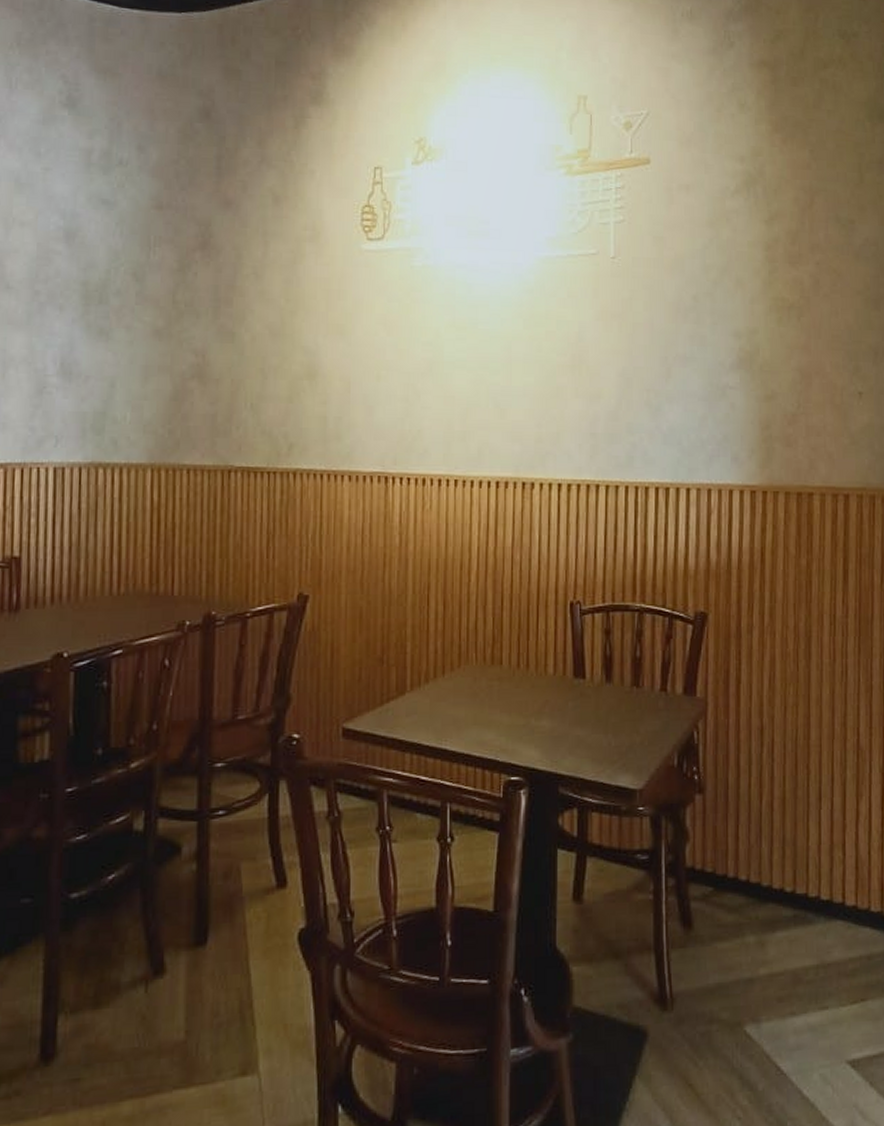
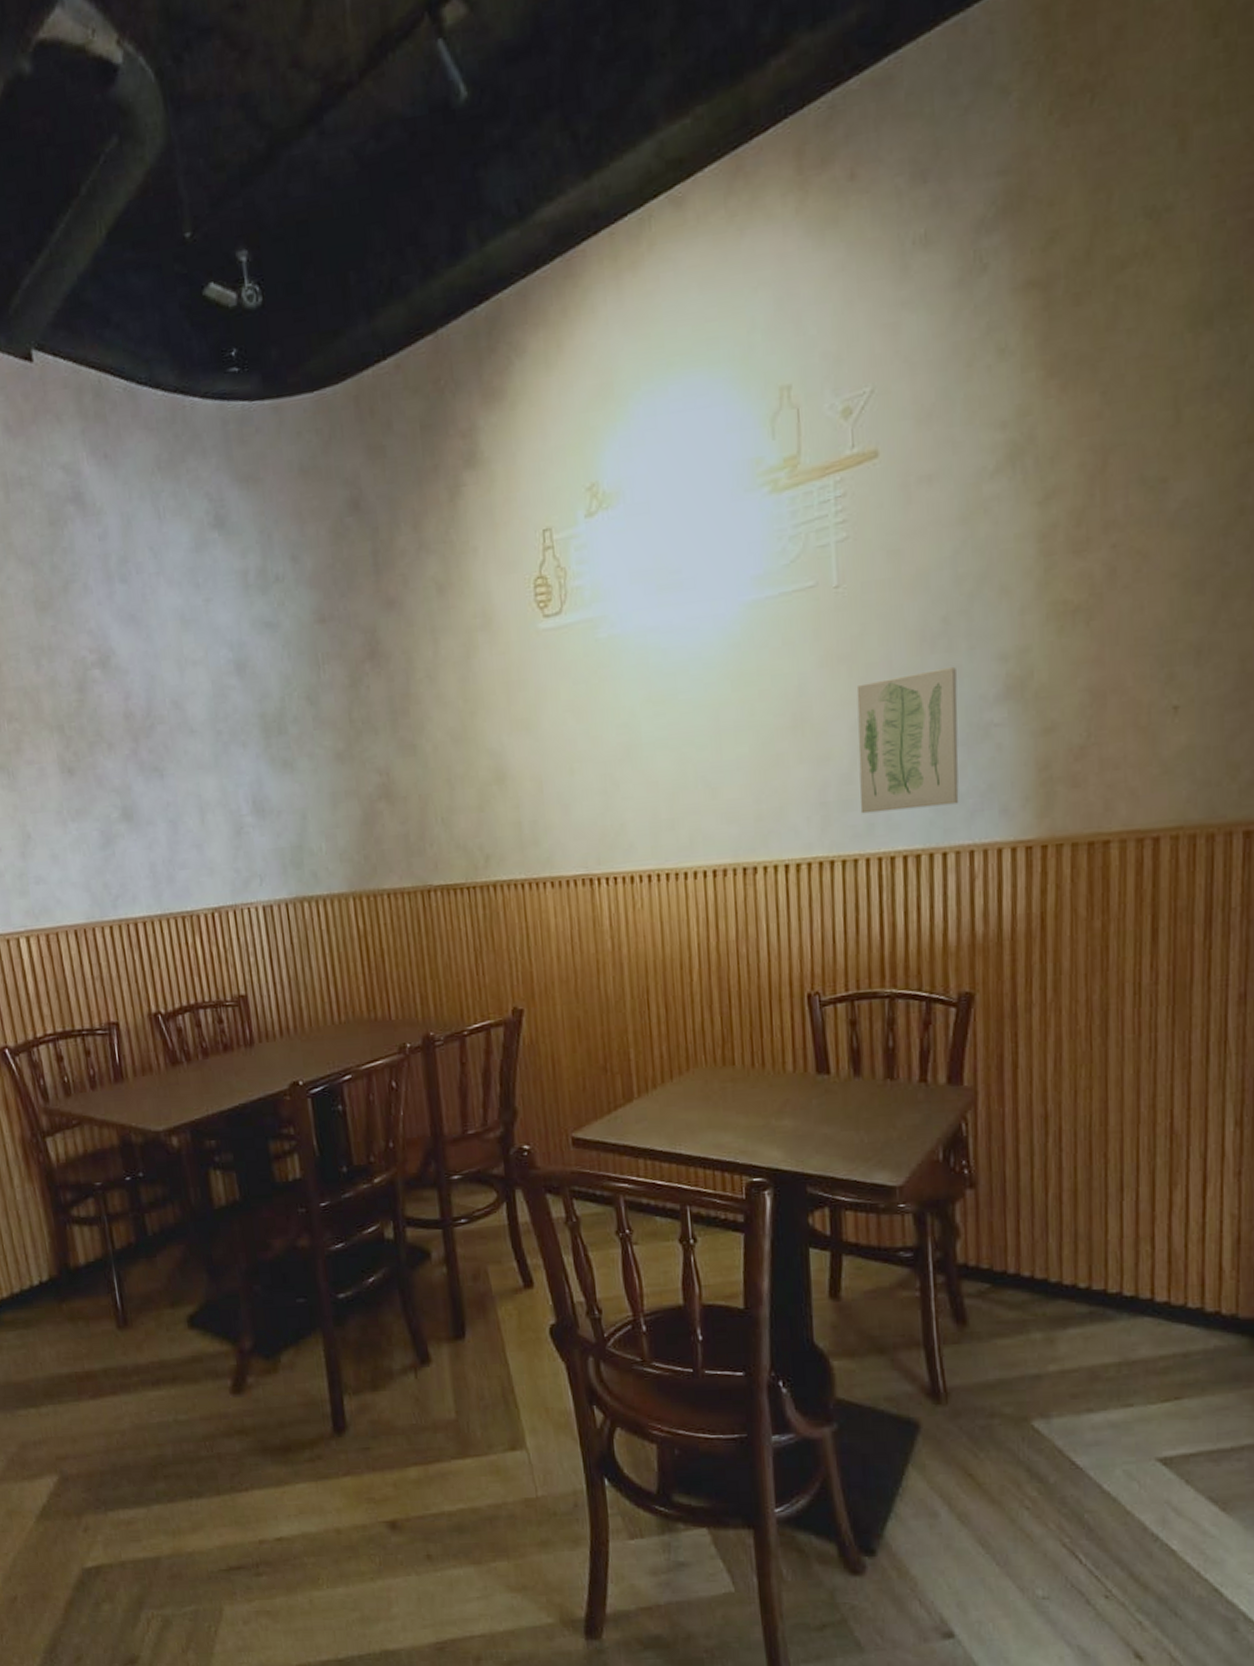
wall art: none [623,335,703,448] -> present [856,666,959,814]

